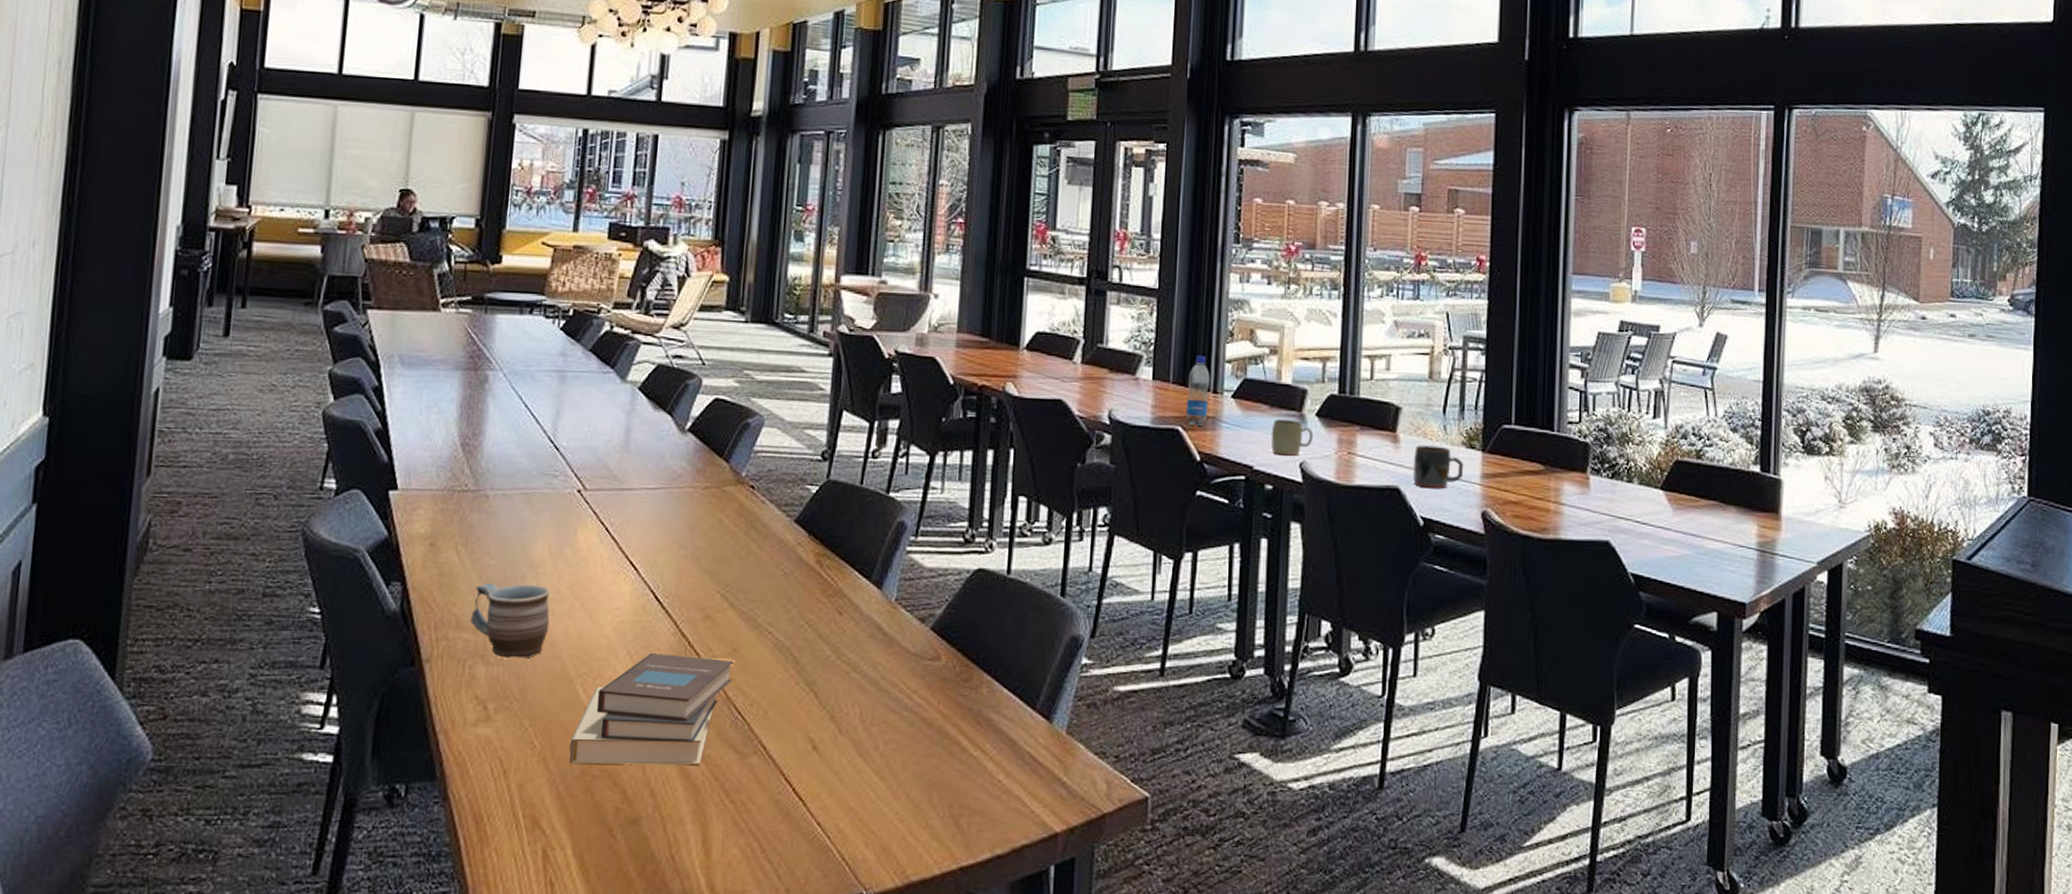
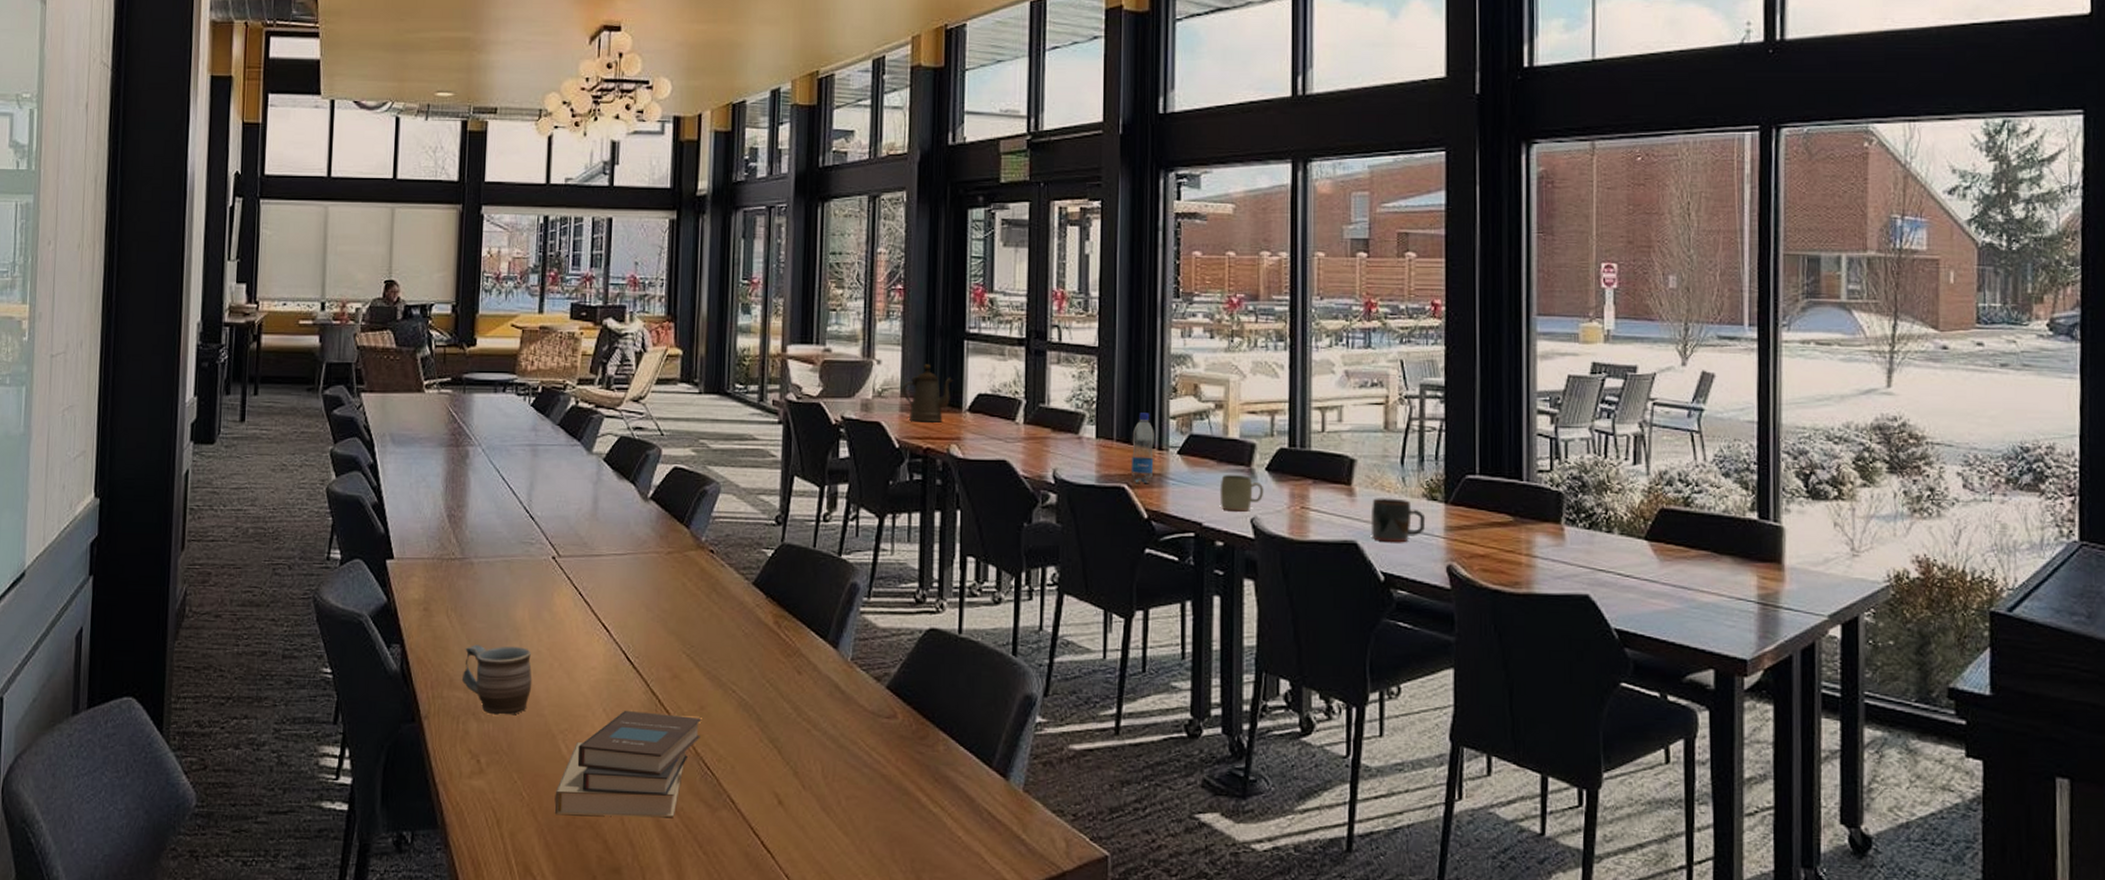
coffee pot: none [958,300,1012,360] -> present [902,364,953,422]

